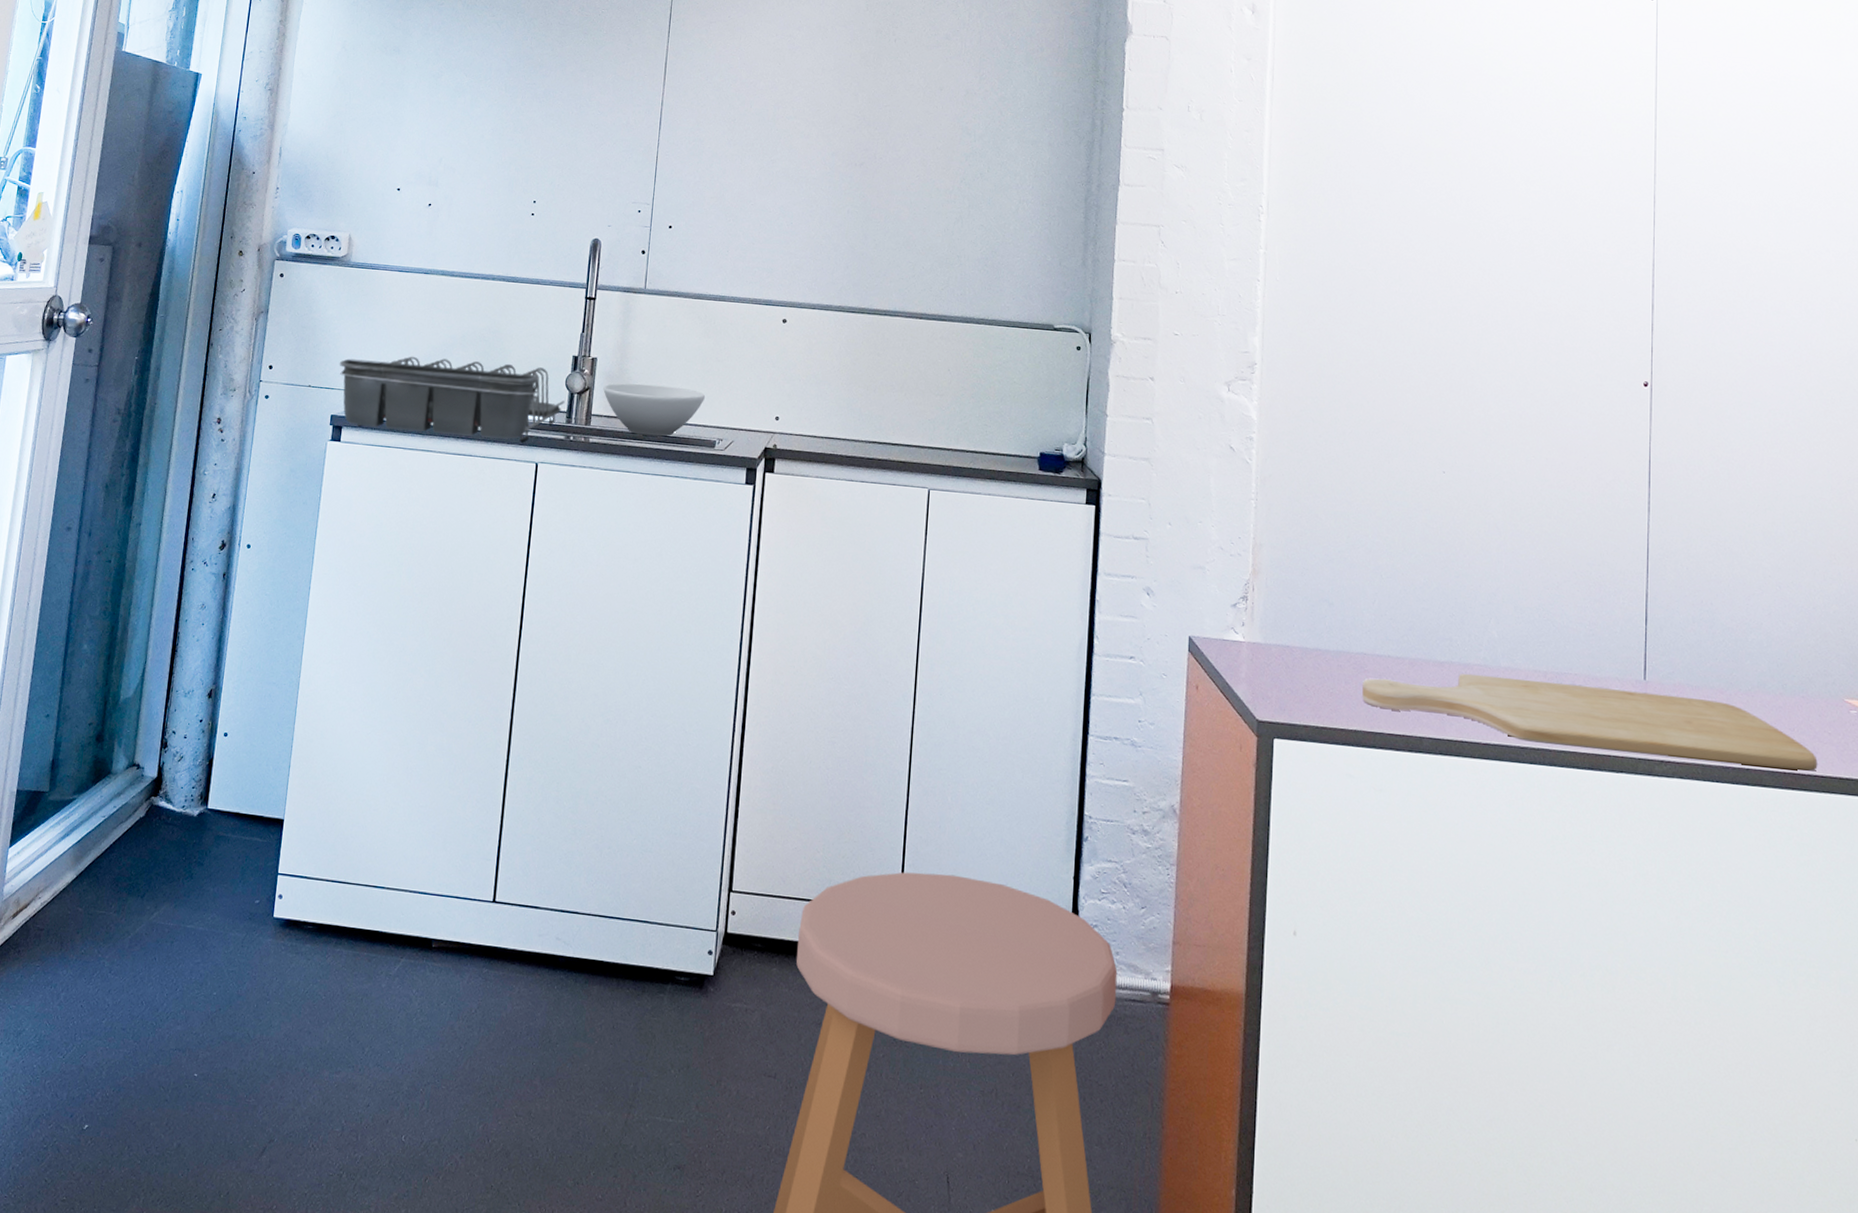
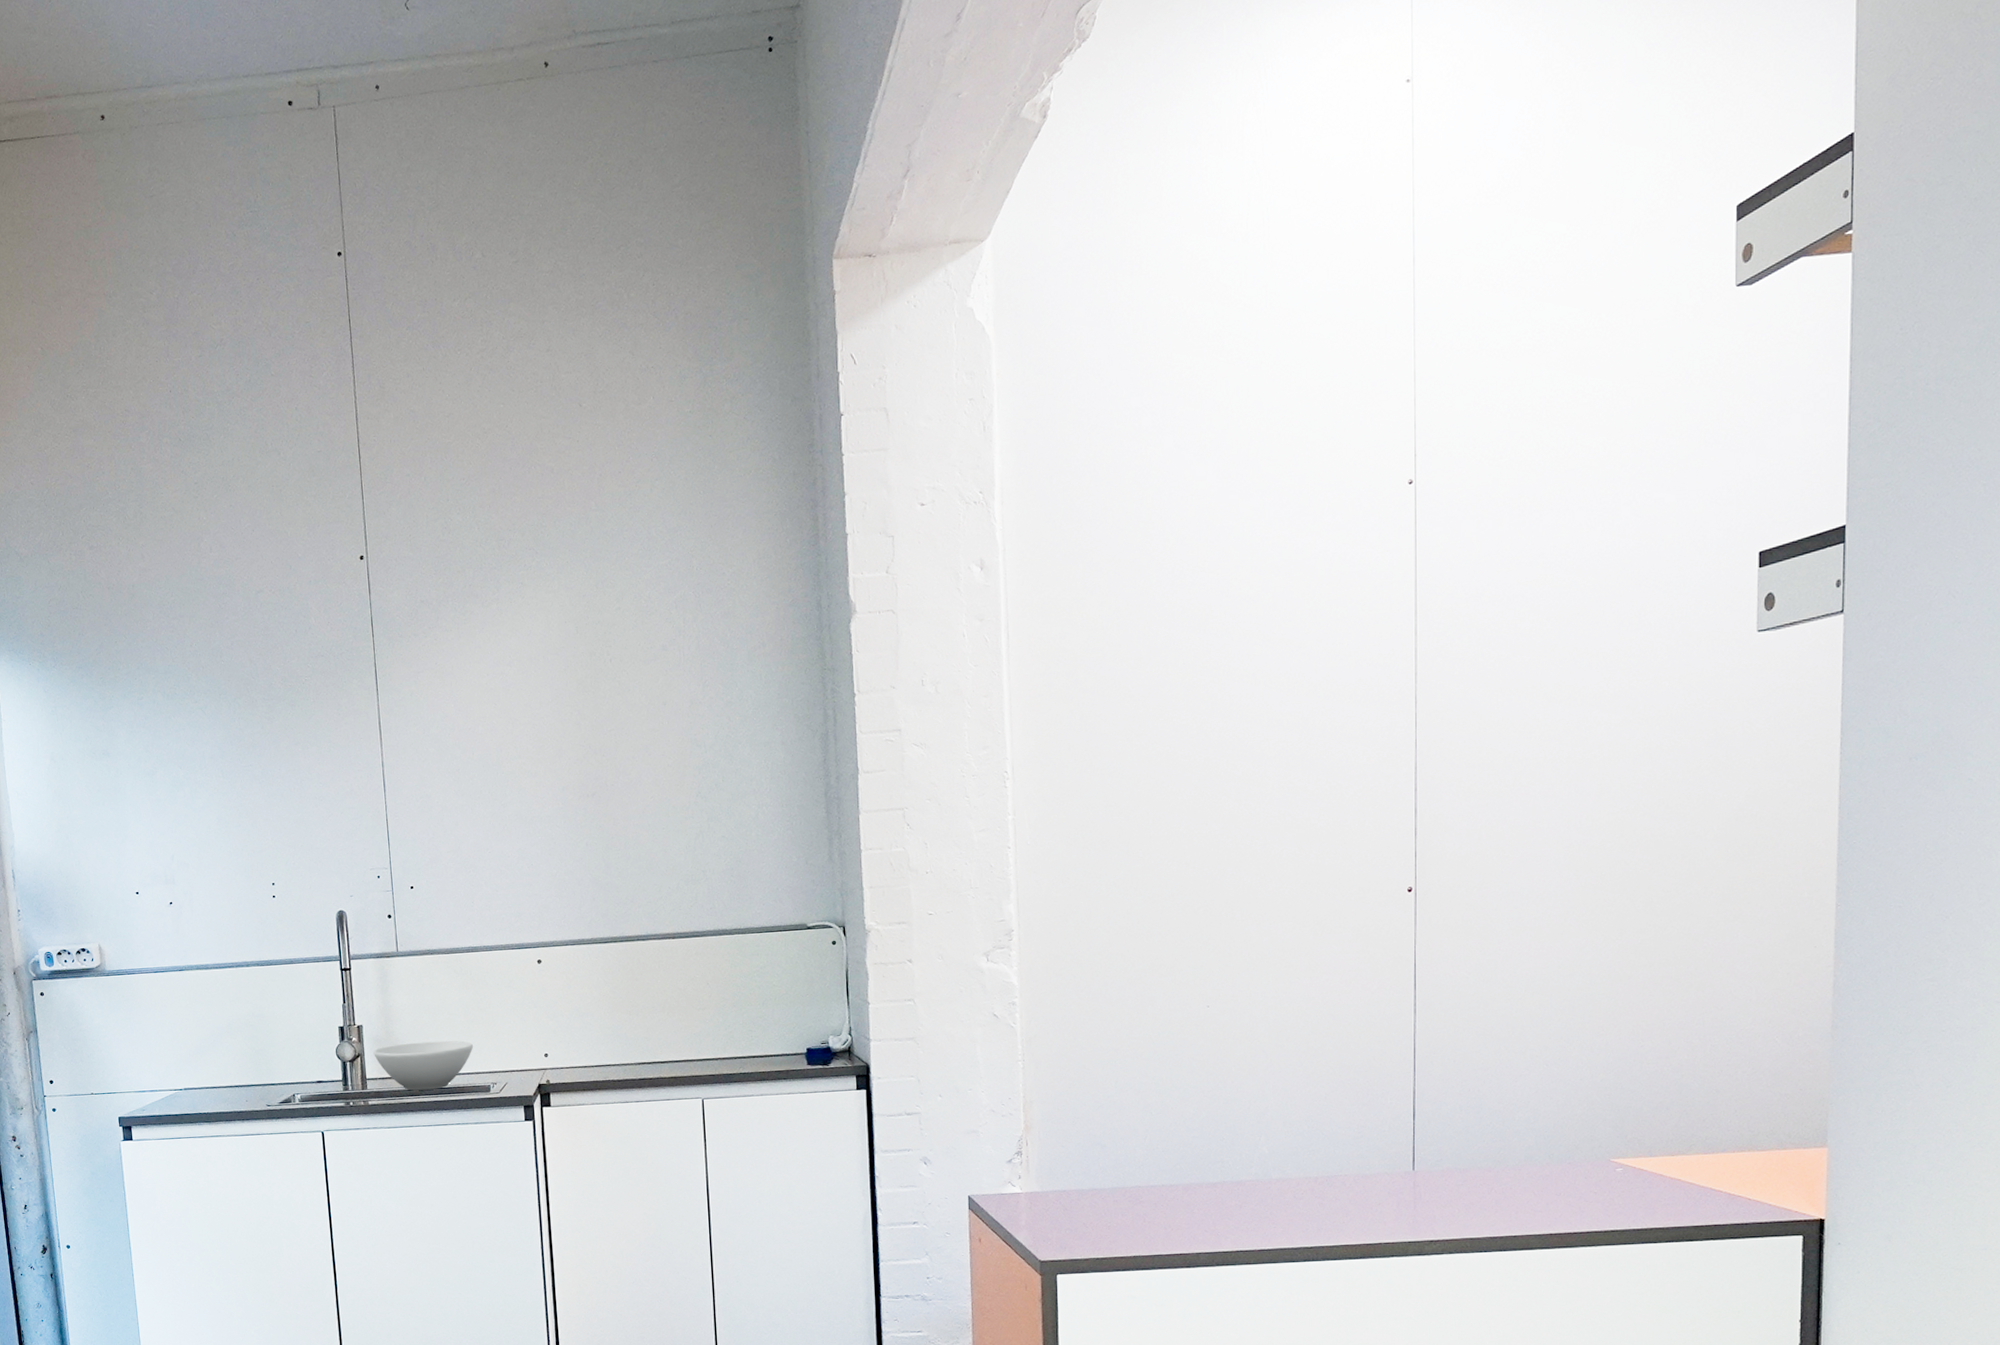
dish rack: present [339,356,565,443] -> none [115,1042,339,1124]
chopping board: present [1362,673,1818,771] -> none [1139,1179,1583,1242]

